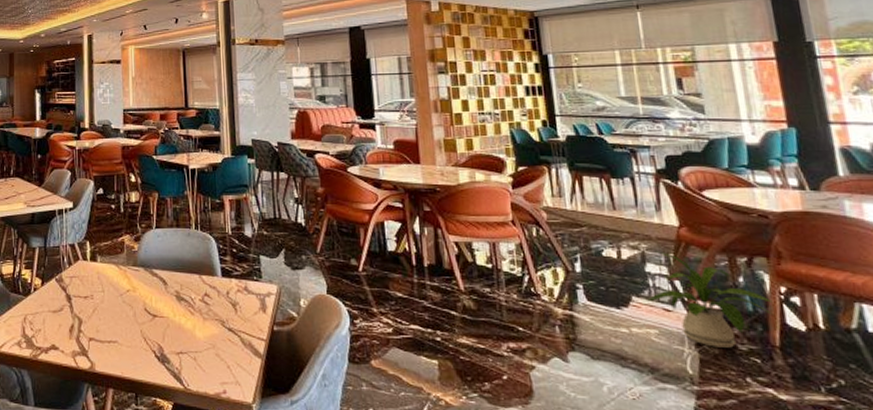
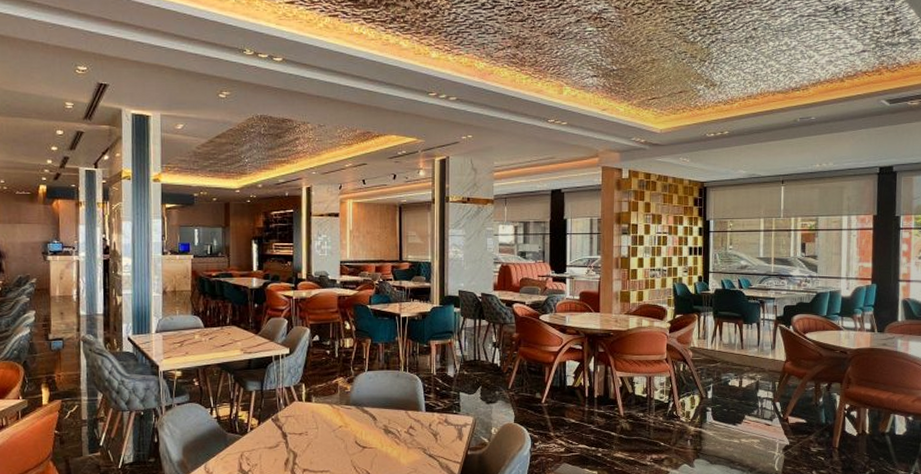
house plant: present [647,251,774,348] -> none [755,380,839,451]

